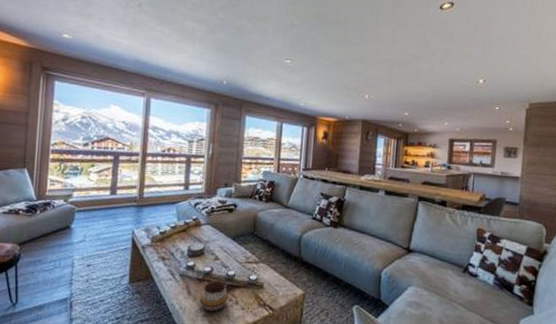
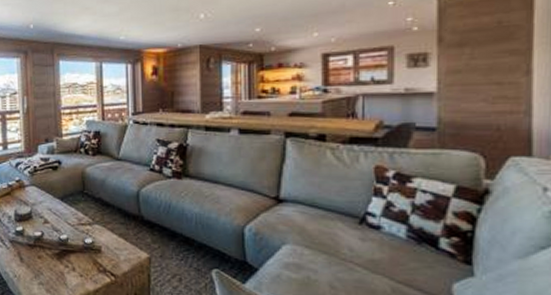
decorative bowl: present [199,281,228,312] -> none [33,246,63,280]

